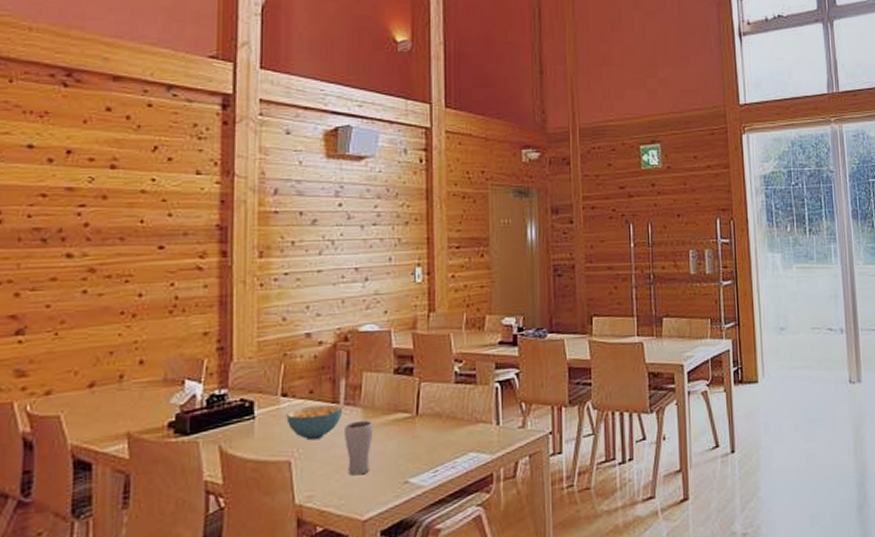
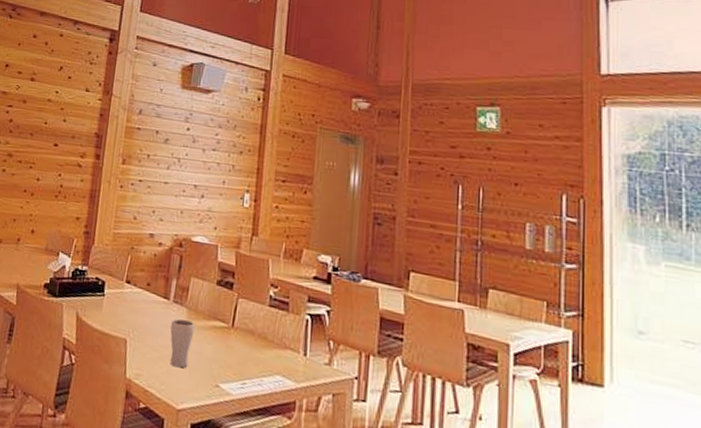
cereal bowl: present [286,404,343,441] -> none [127,296,172,327]

